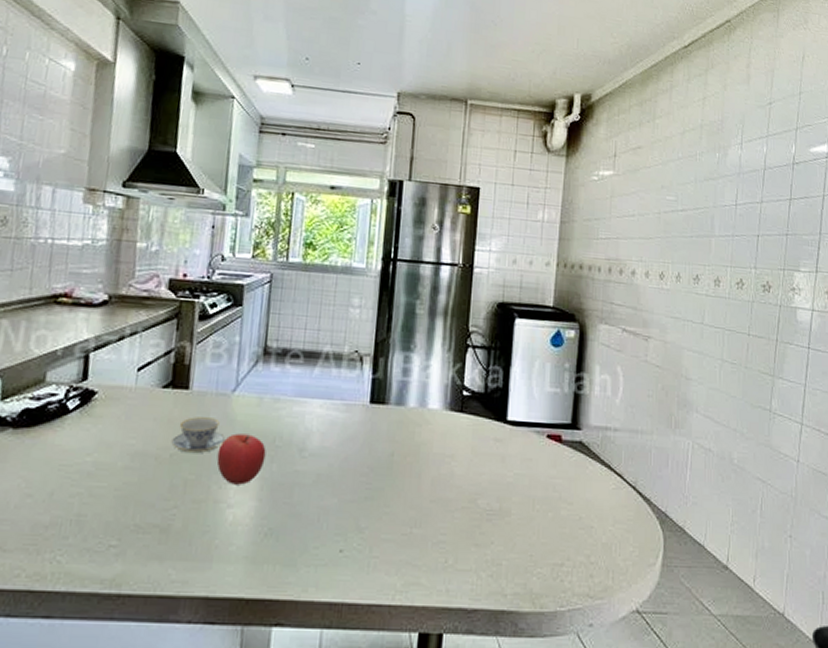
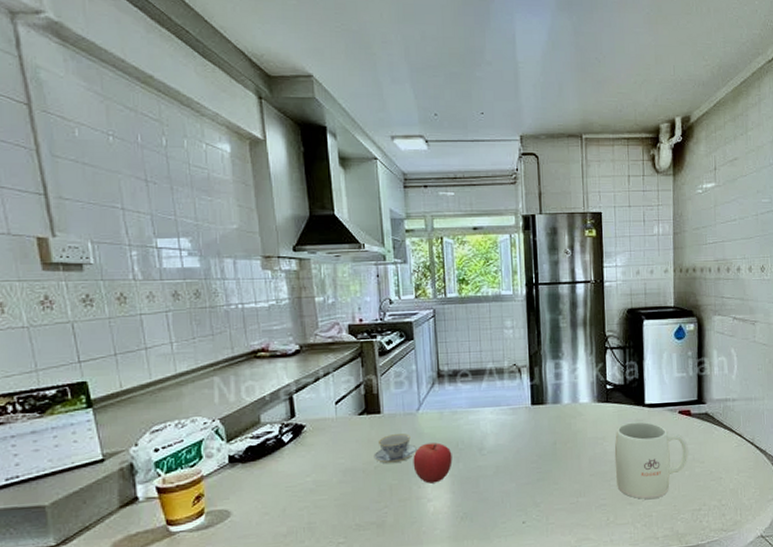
mug: none [462,440,555,543] -> present [614,421,689,500]

